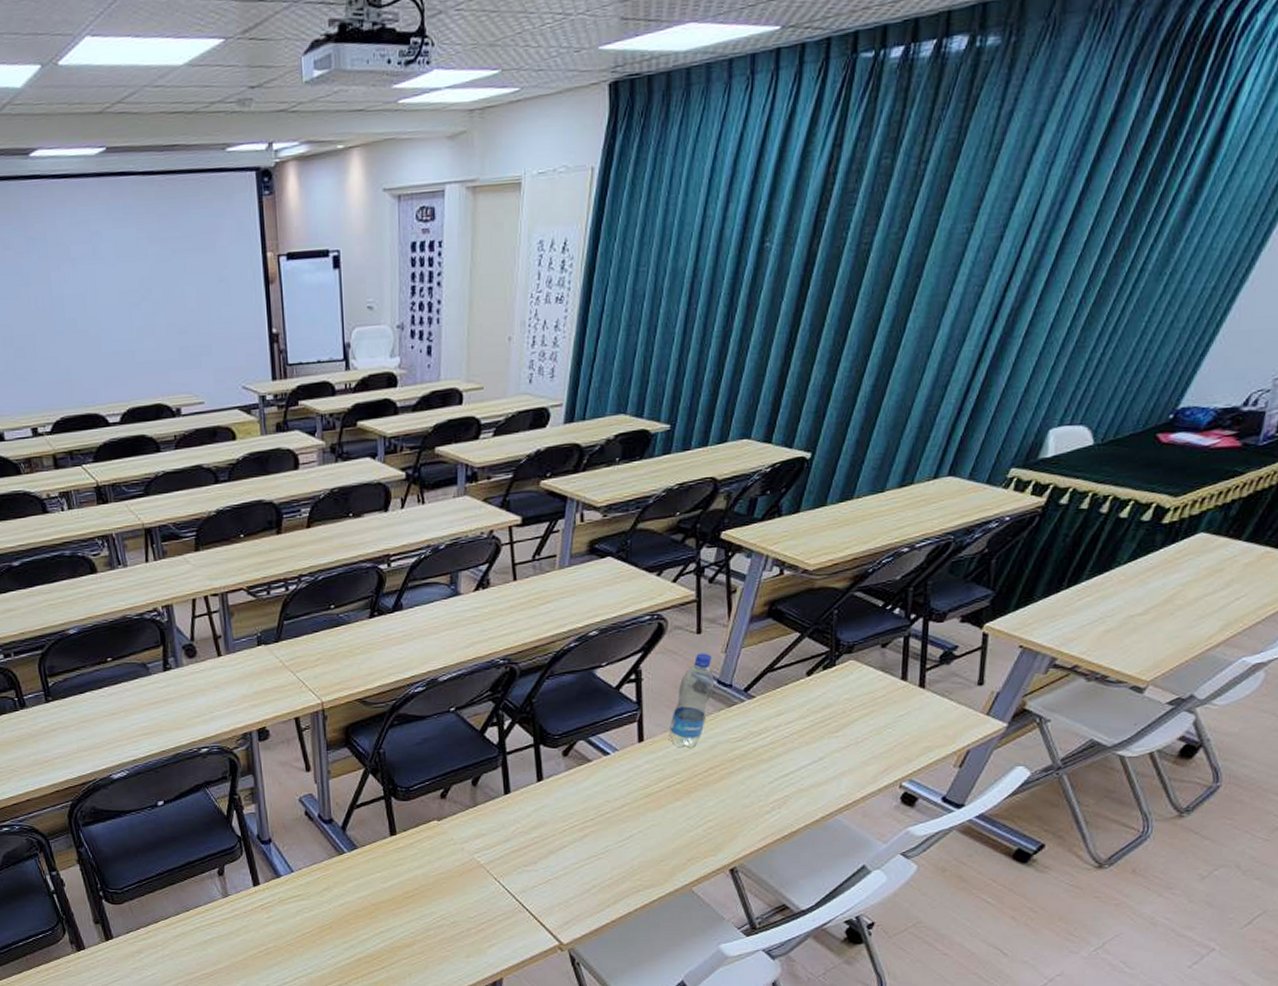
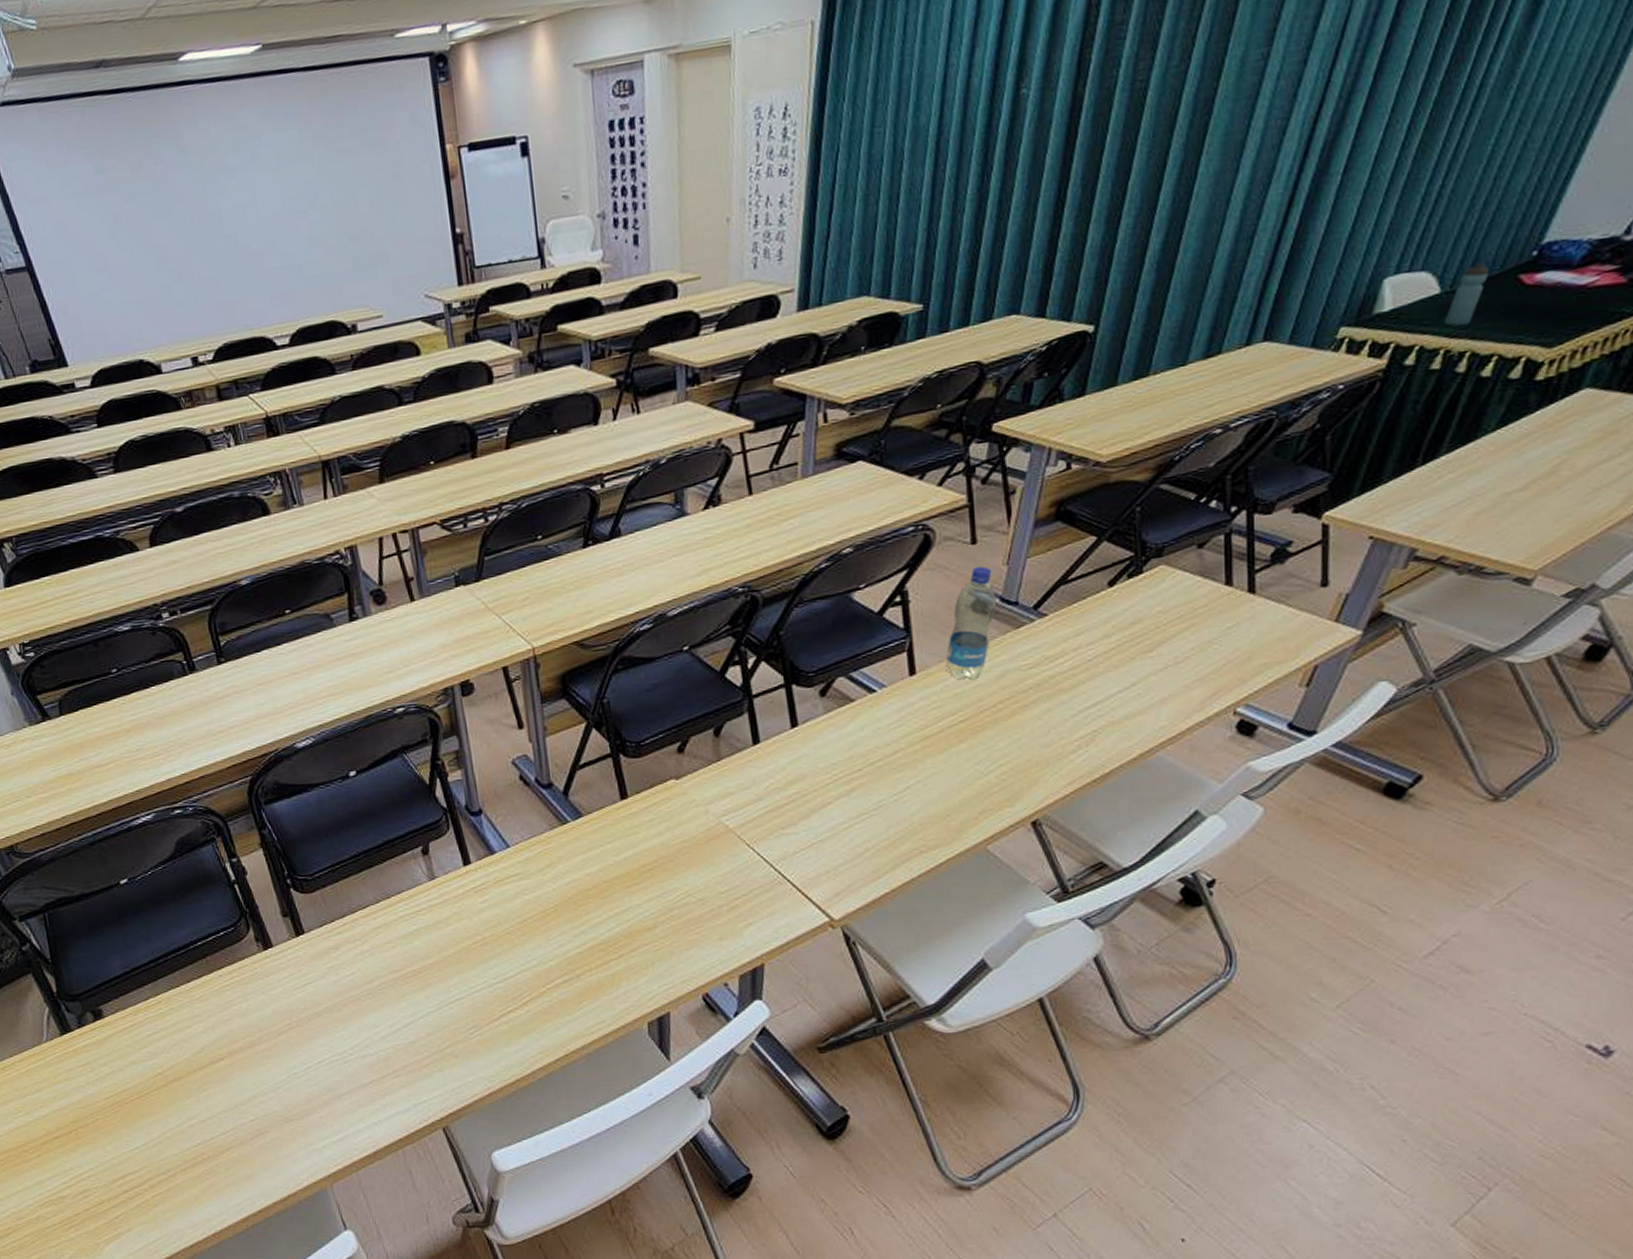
water bottle: none [1094,422,1133,475] -> present [1444,263,1488,328]

